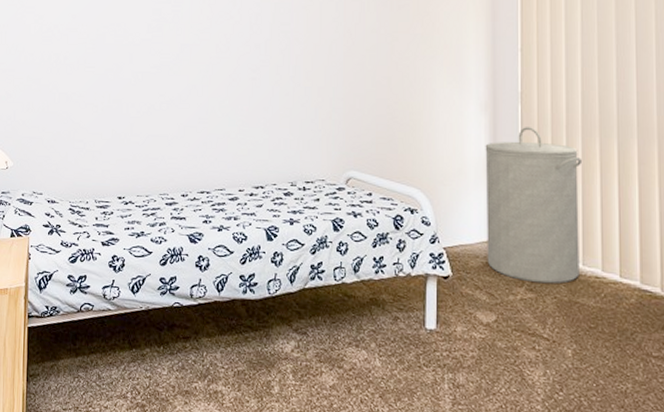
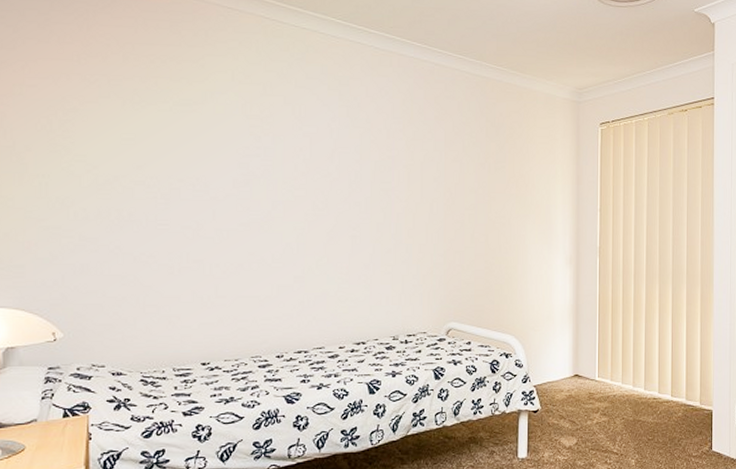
laundry hamper: present [485,127,581,284] -> none [569,277,645,408]

